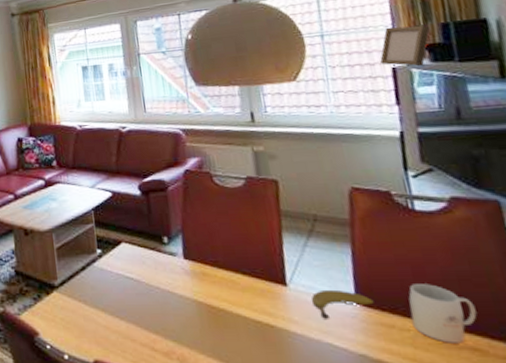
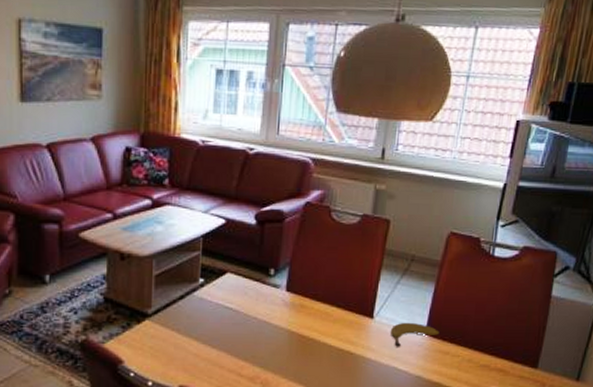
photo frame: present [380,25,430,66] -> none [509,78,558,123]
mug: present [408,284,477,343] -> none [463,319,512,366]

